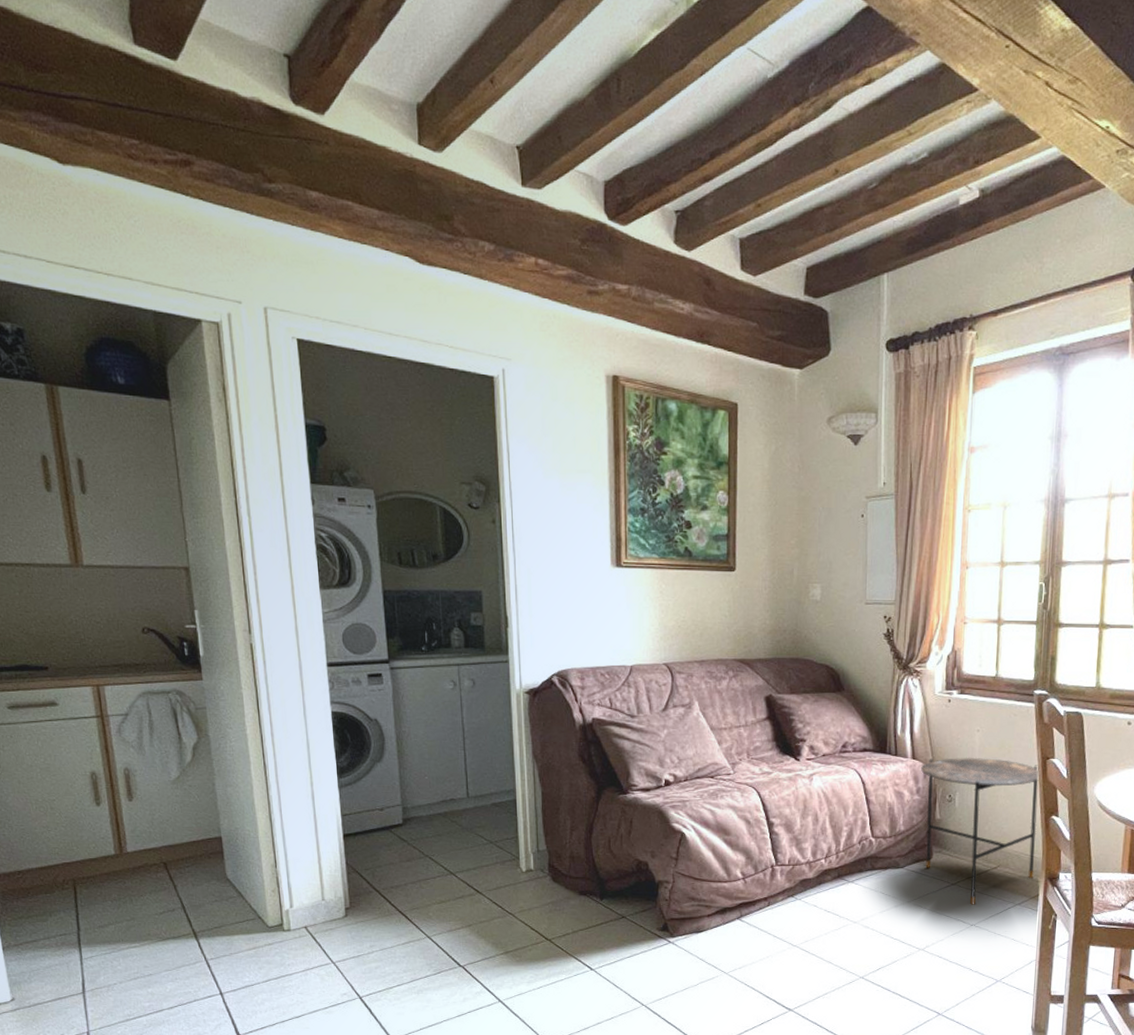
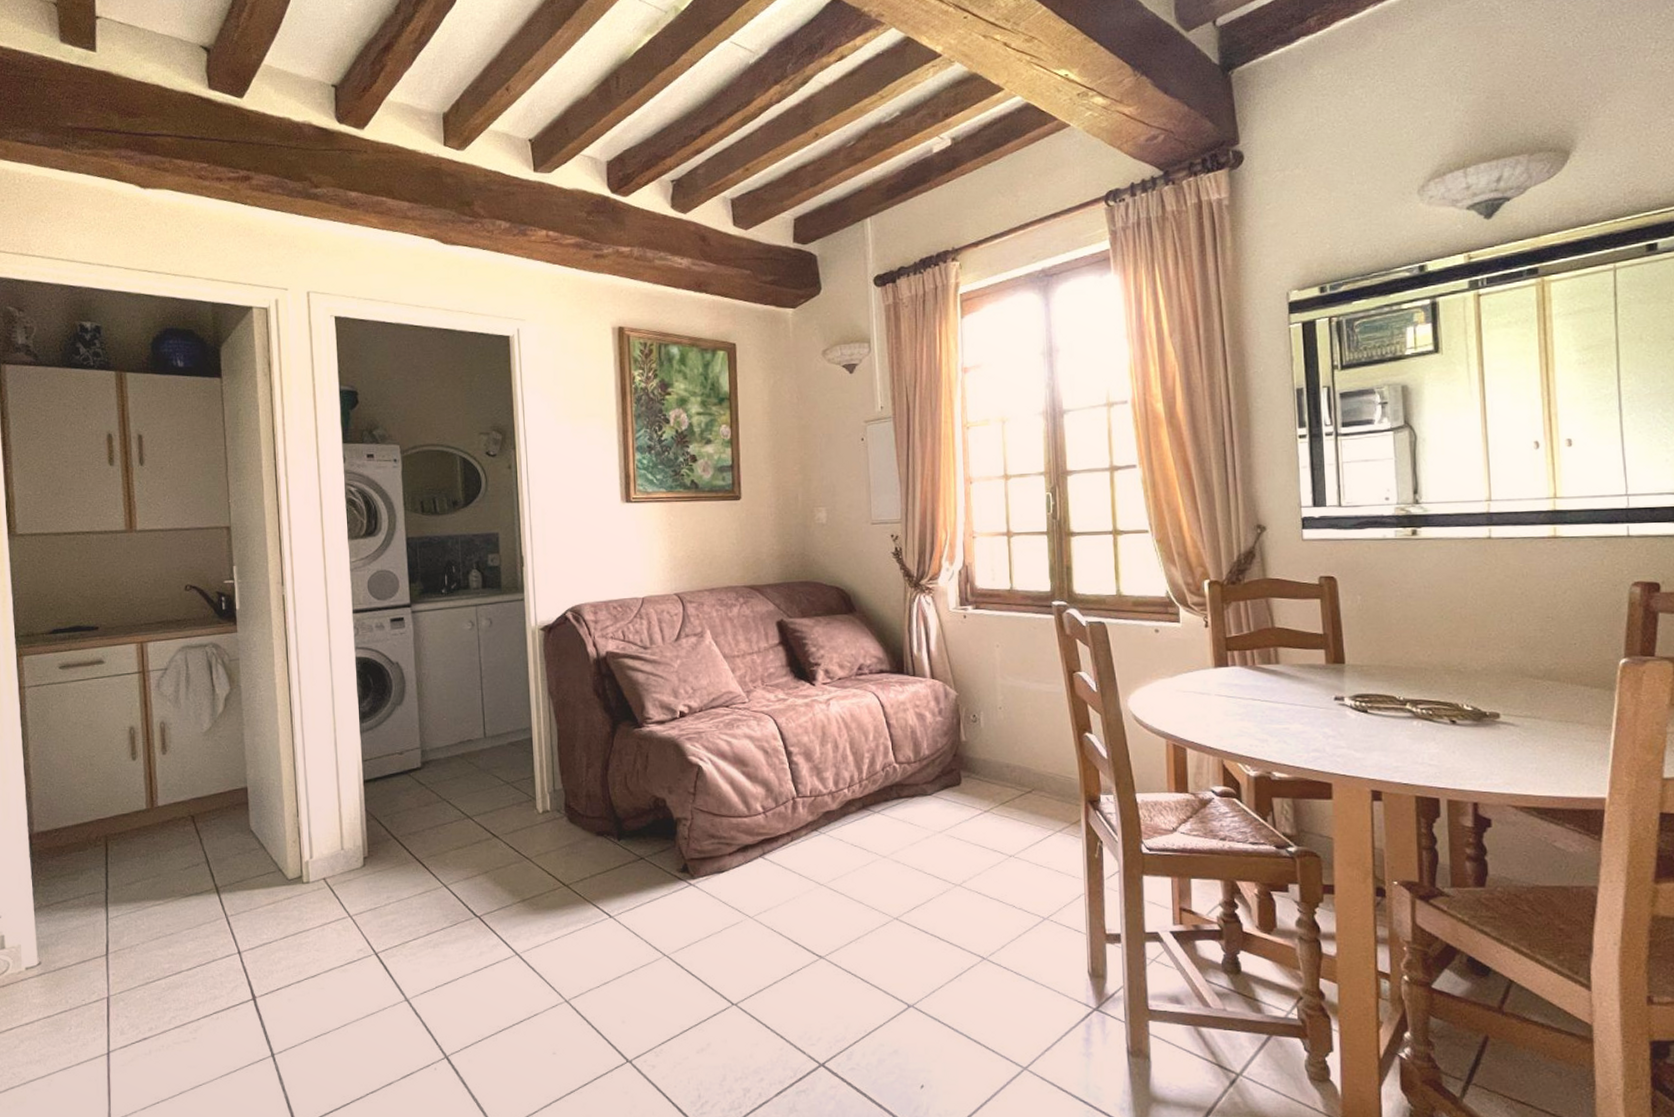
side table: present [921,757,1040,905] -> none [941,673,1073,834]

